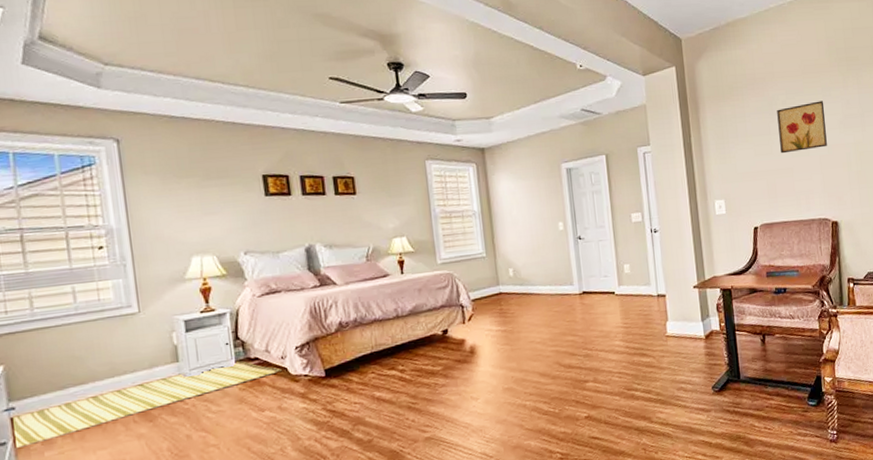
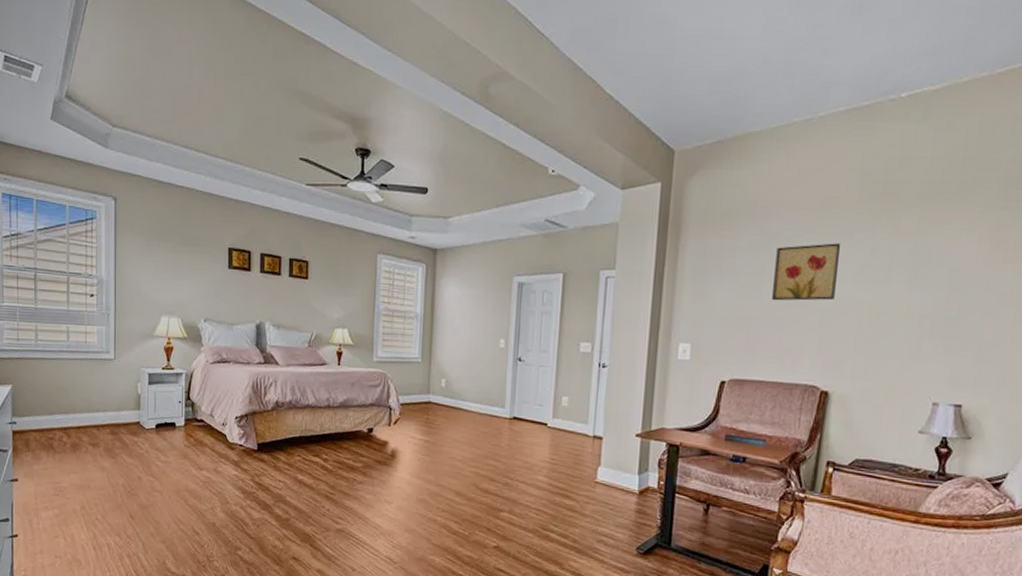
rug: present [13,359,283,450] -> none [12,417,222,458]

